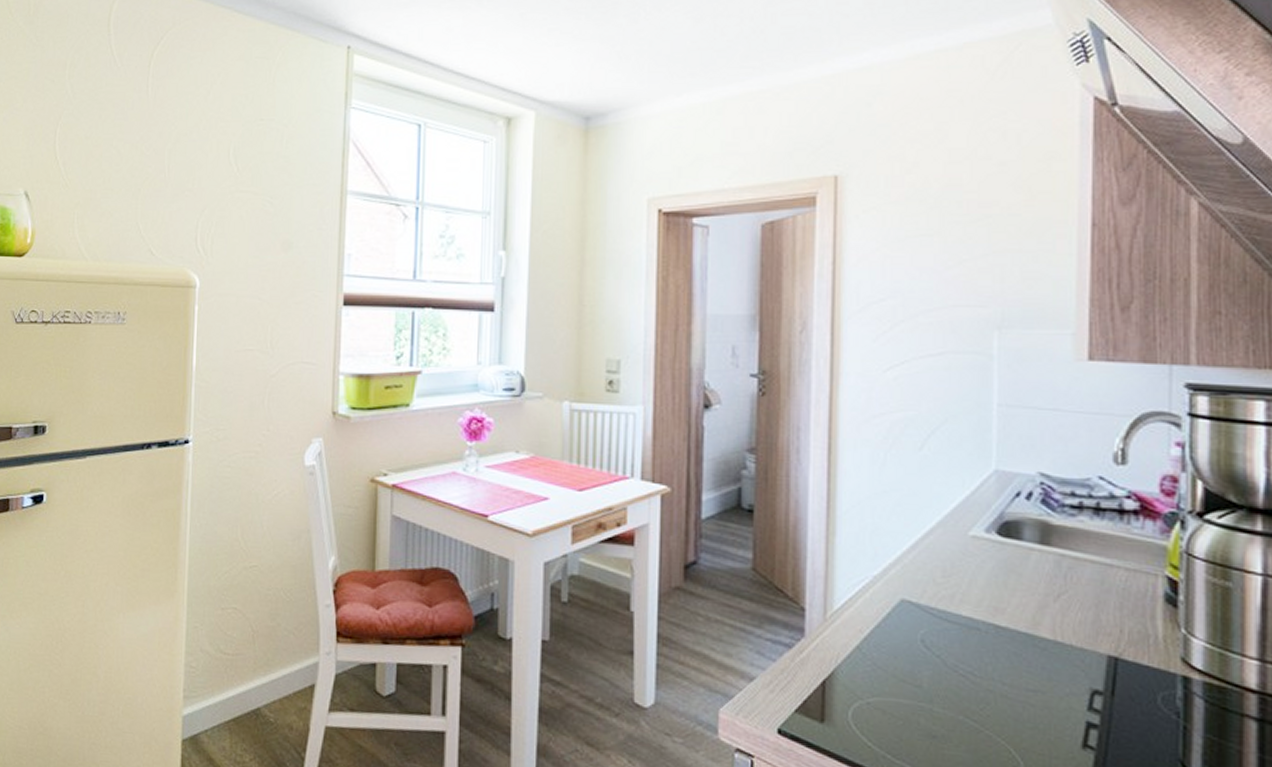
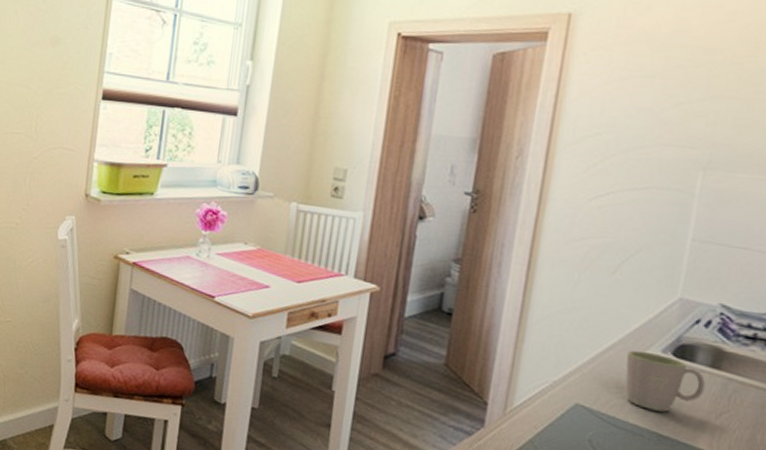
mug: none [949,532,1038,600] -> present [625,350,706,412]

